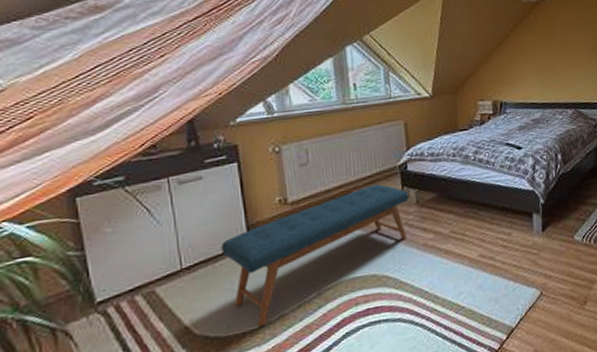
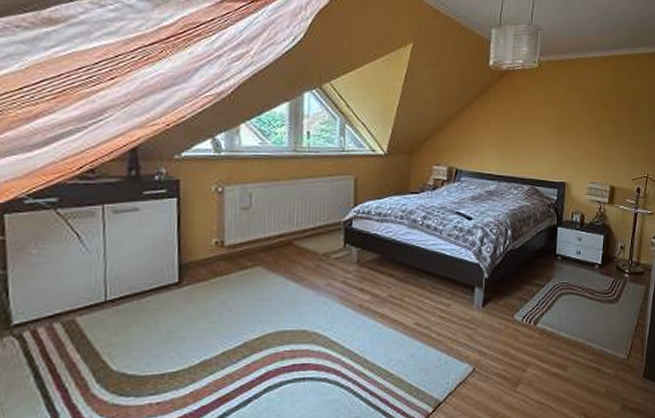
bench: present [221,184,409,327] -> none [149,238,350,369]

